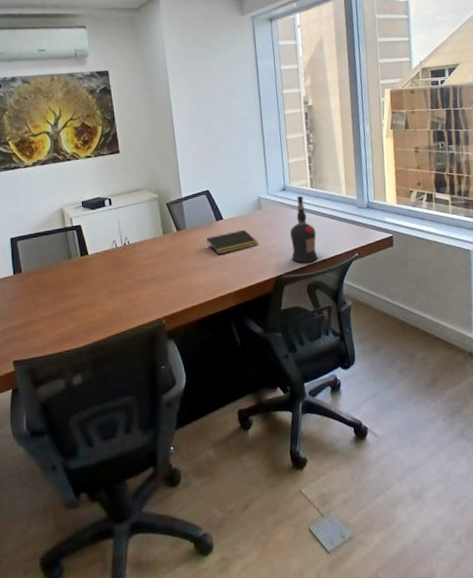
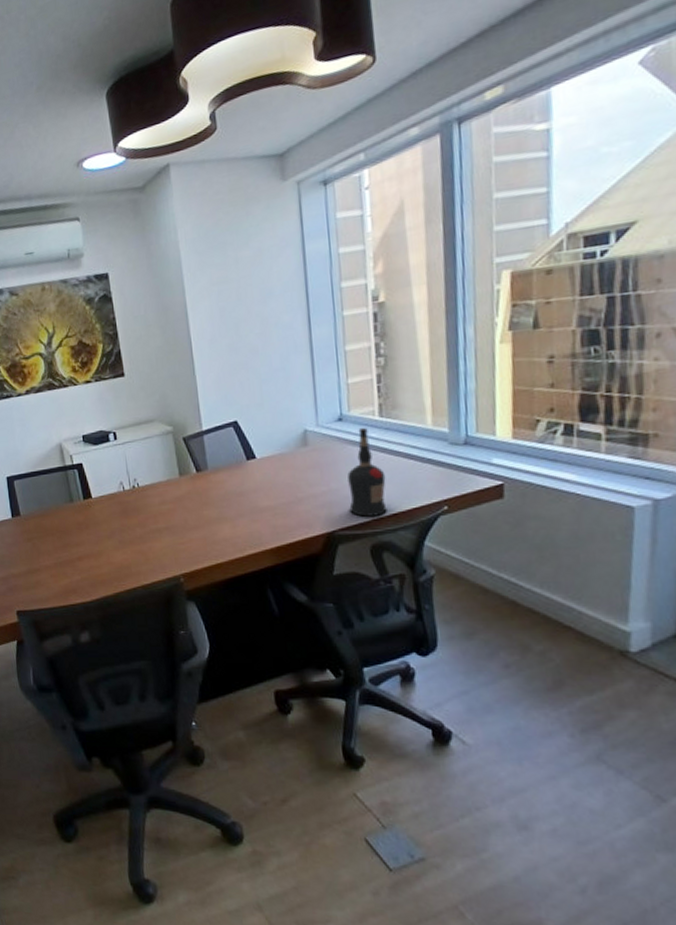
notepad: present [206,229,258,255] -> none [234,471,303,503]

